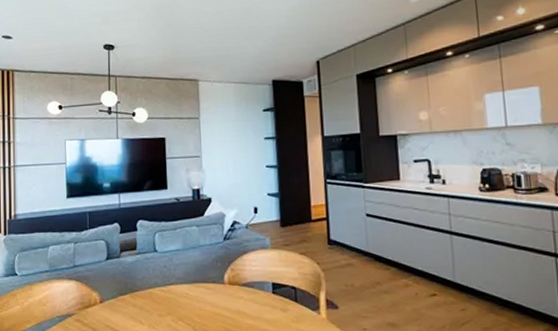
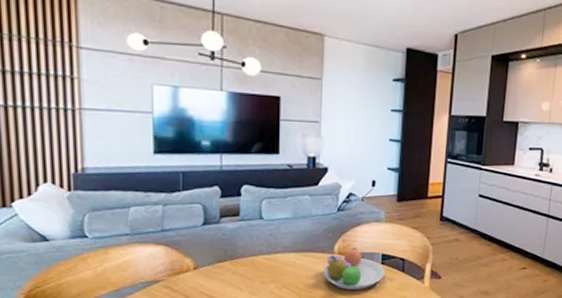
fruit bowl: none [215,276,277,322] -> present [322,247,385,290]

